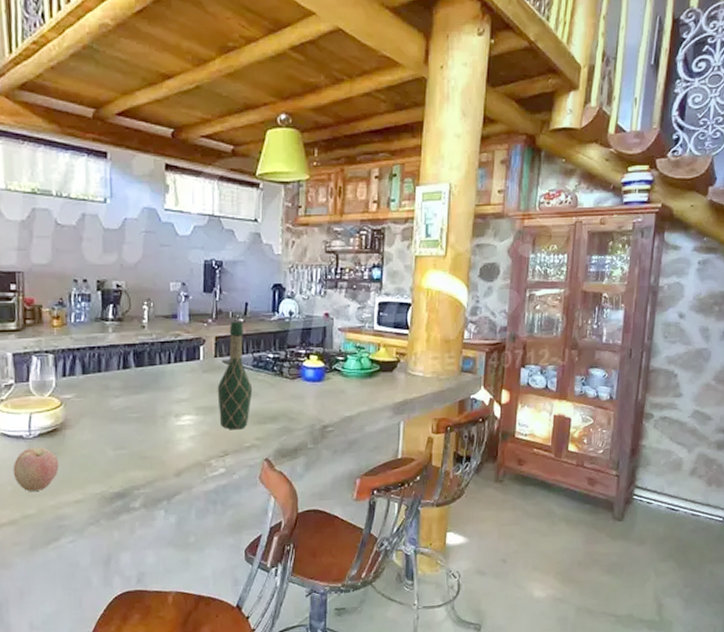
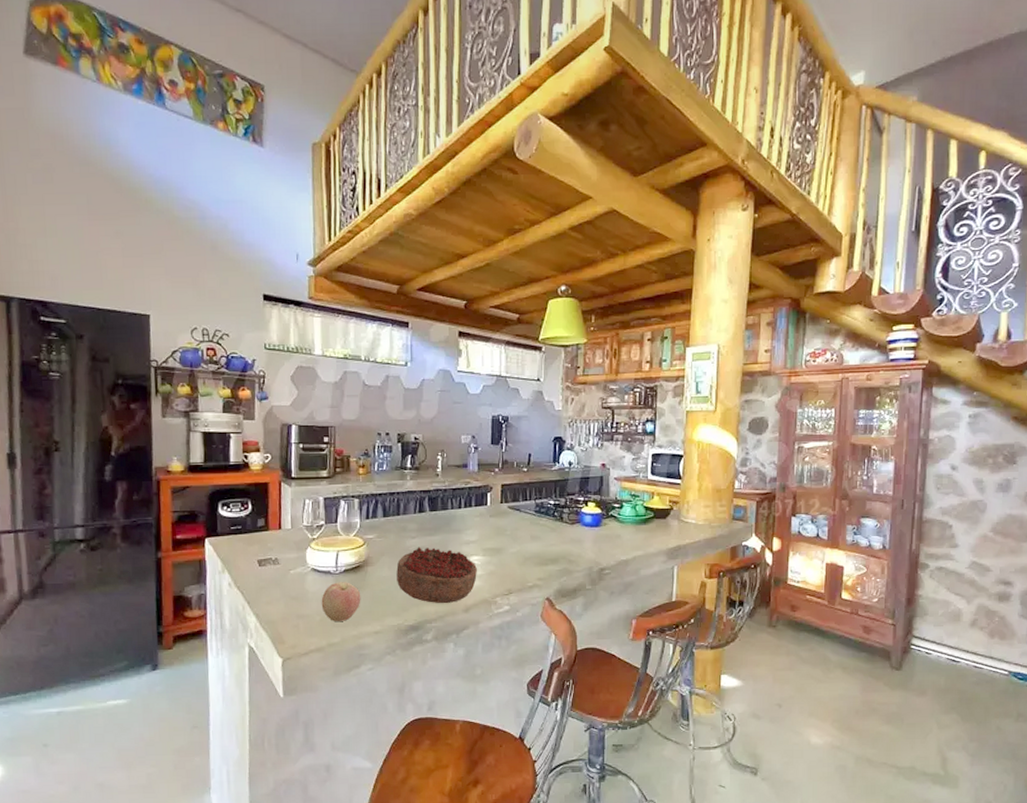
decorative bowl: none [99,406,189,469] -> present [396,547,477,604]
wine bottle: present [217,321,253,430] -> none [502,470,535,570]

